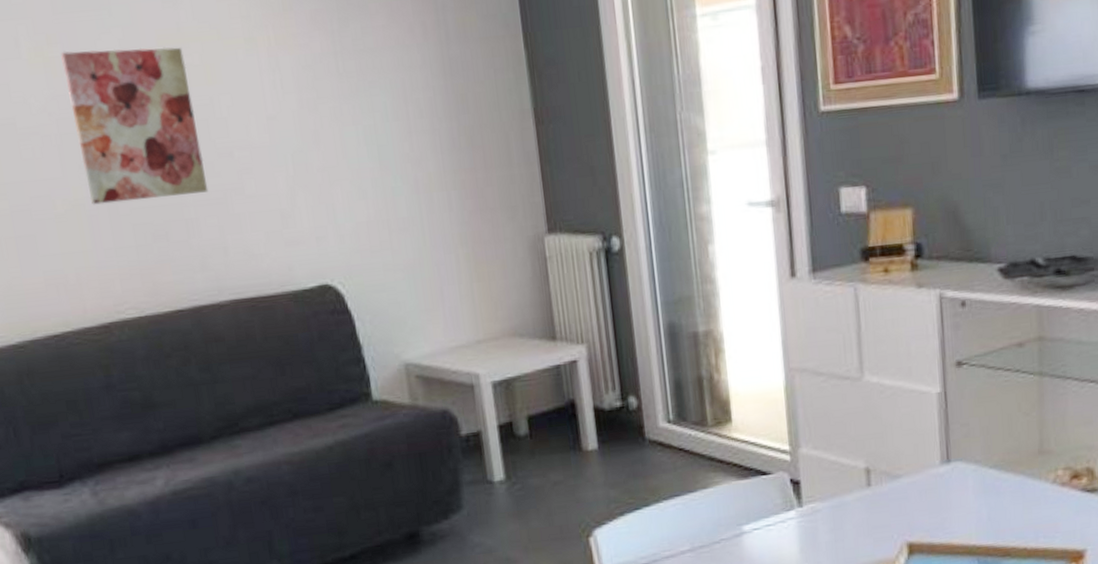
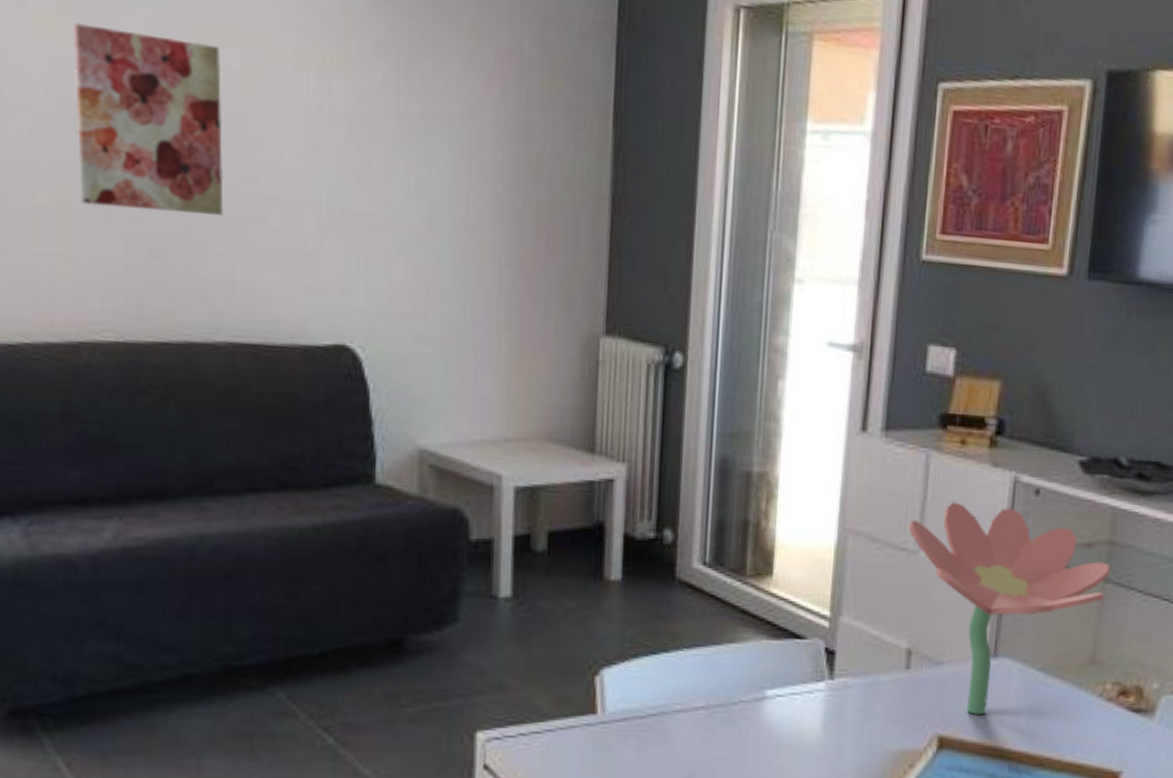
flower: none [848,323,1045,518] -> present [908,502,1111,715]

